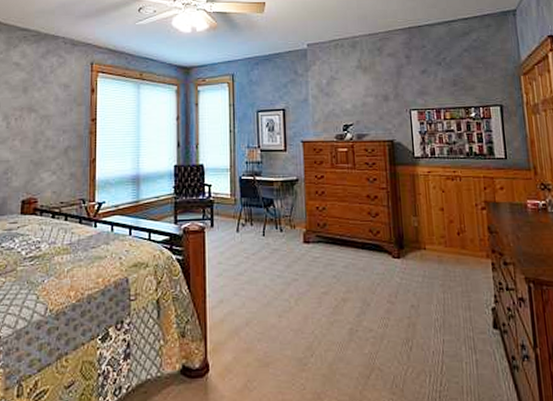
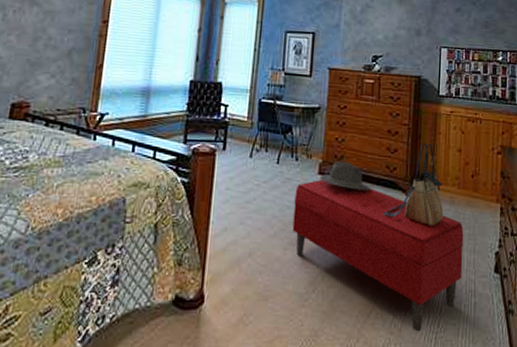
bench: none [283,248,460,392] -> present [292,180,464,332]
fedora: none [305,228,357,256] -> present [320,161,371,191]
tote bag: none [371,204,434,286] -> present [383,143,444,226]

